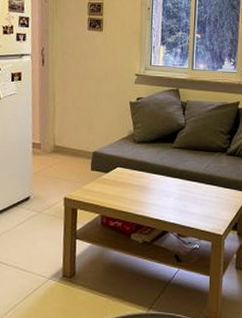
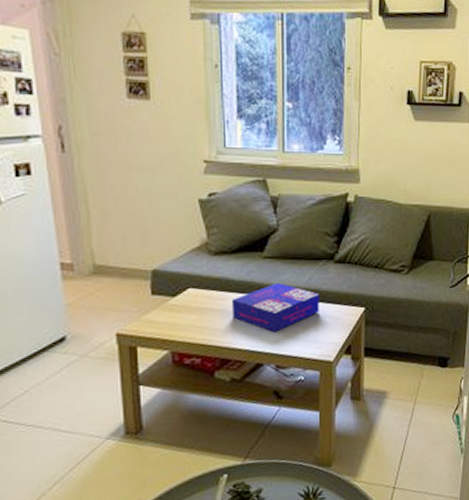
board game: none [147,168,214,207] -> present [231,283,319,333]

